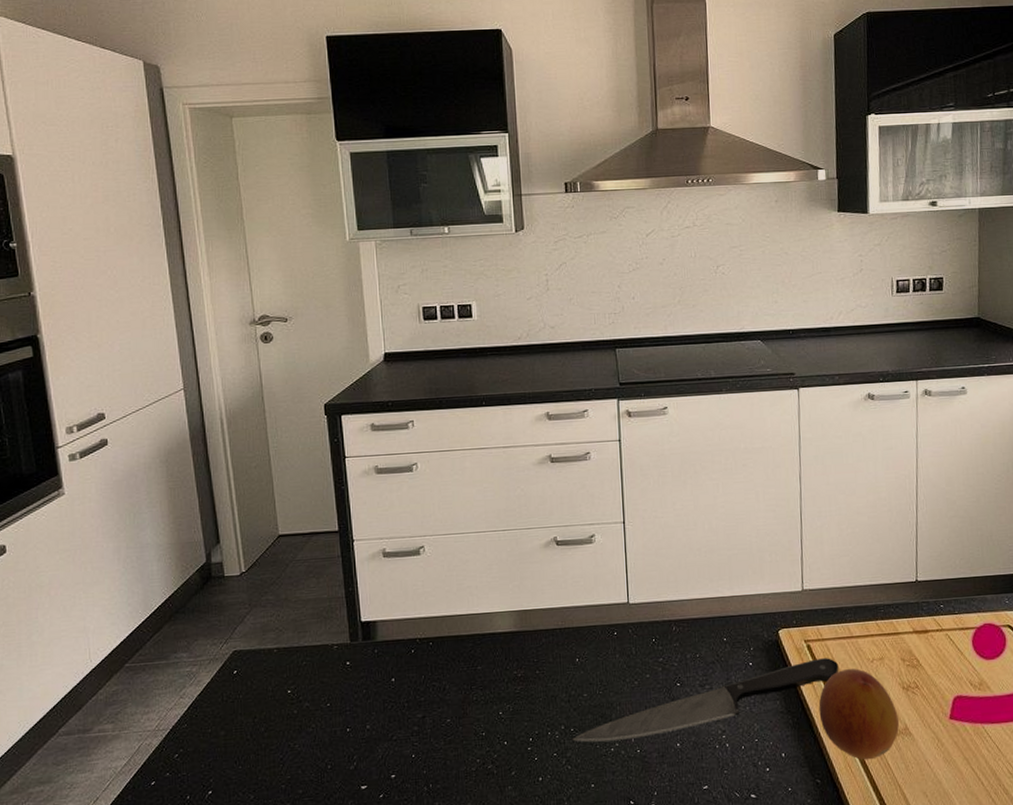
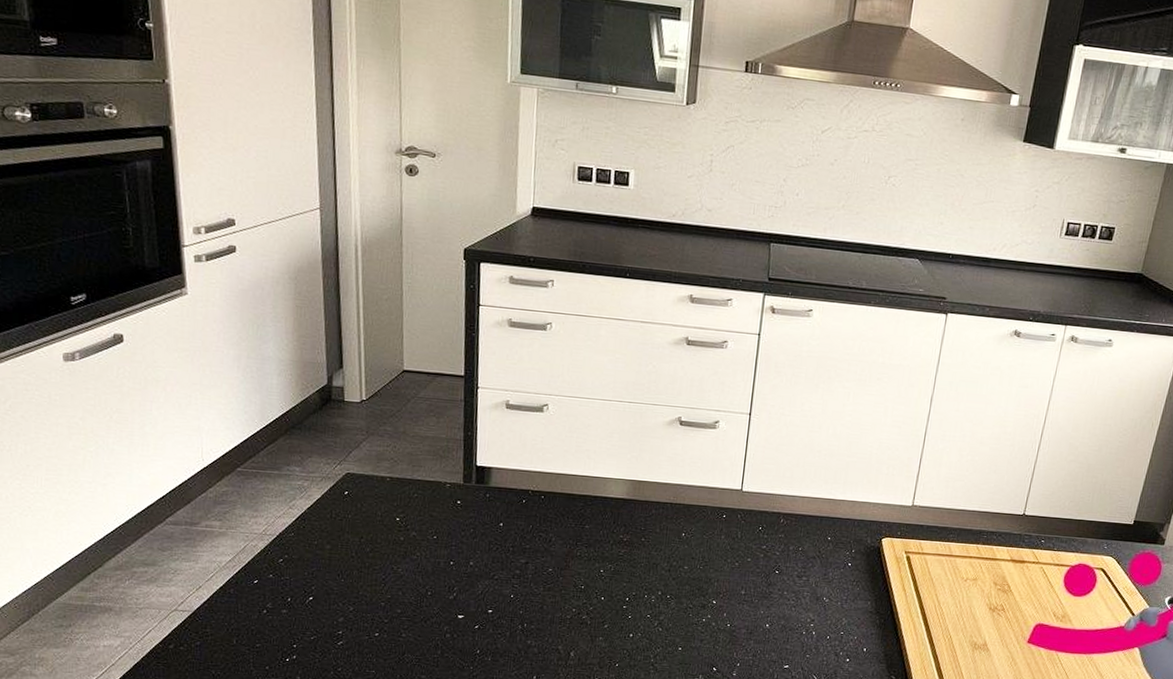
kitchen knife: present [572,658,839,743] -> none [666,570,934,614]
fruit: present [818,668,899,760] -> none [905,583,980,667]

